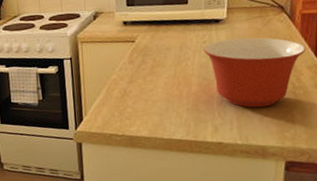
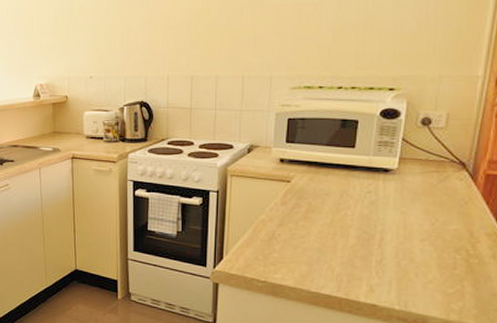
mixing bowl: present [203,37,306,108] -> none [366,192,487,273]

